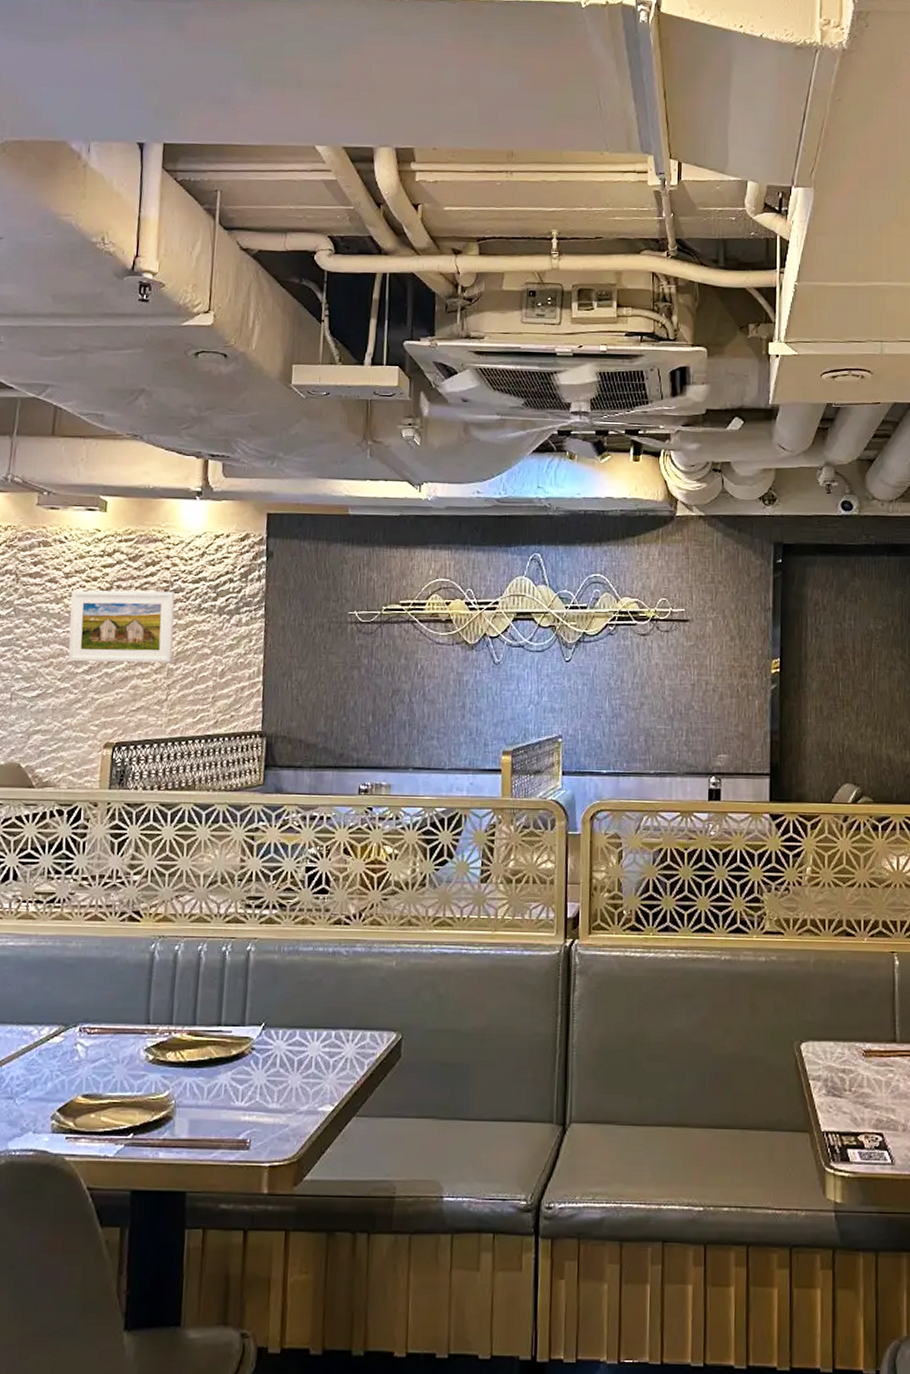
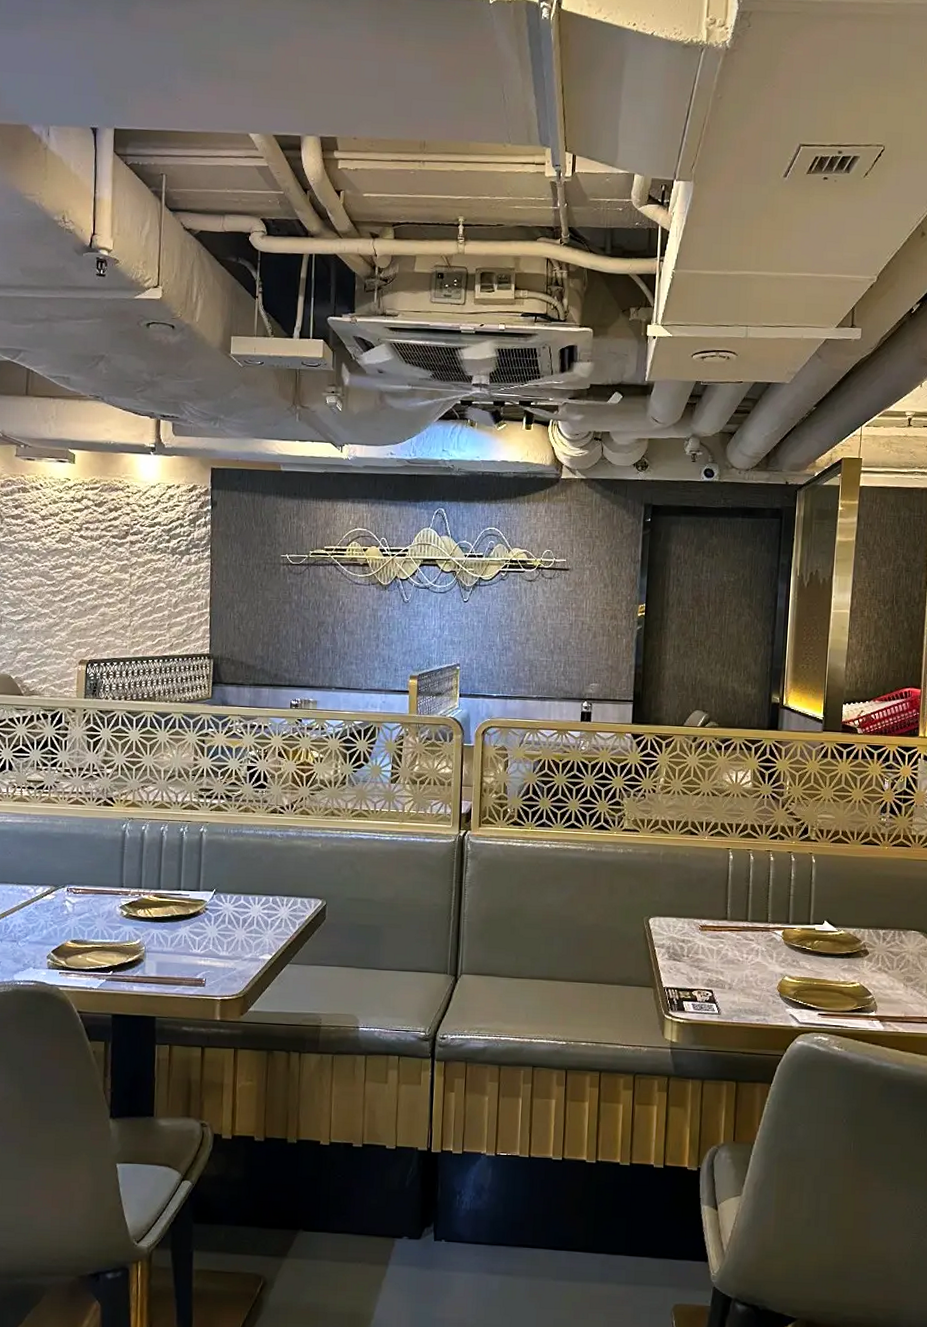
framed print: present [68,590,175,663] -> none [47,530,135,595]

